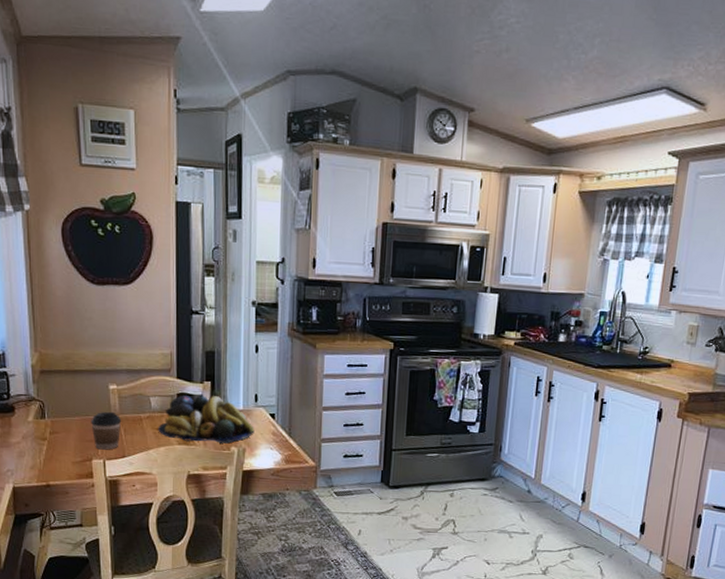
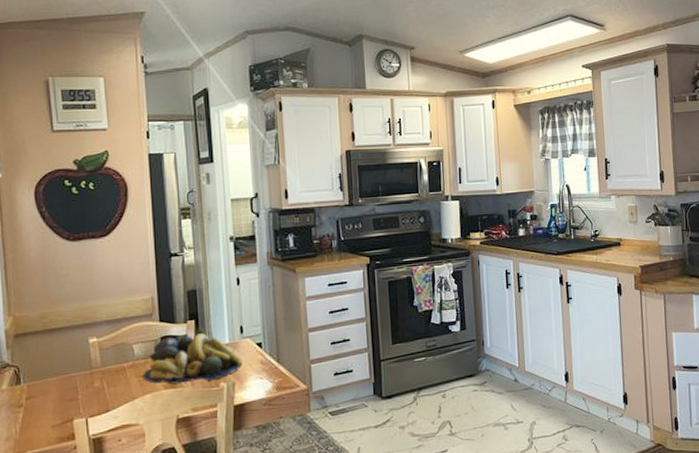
coffee cup: present [91,411,122,450] -> none [71,365,104,408]

